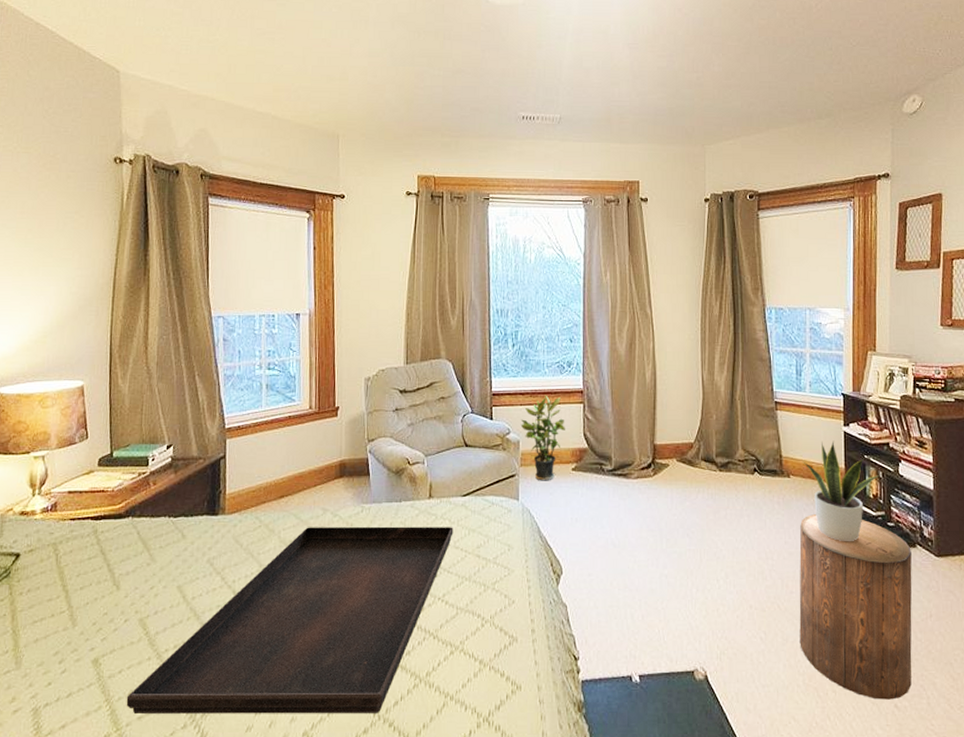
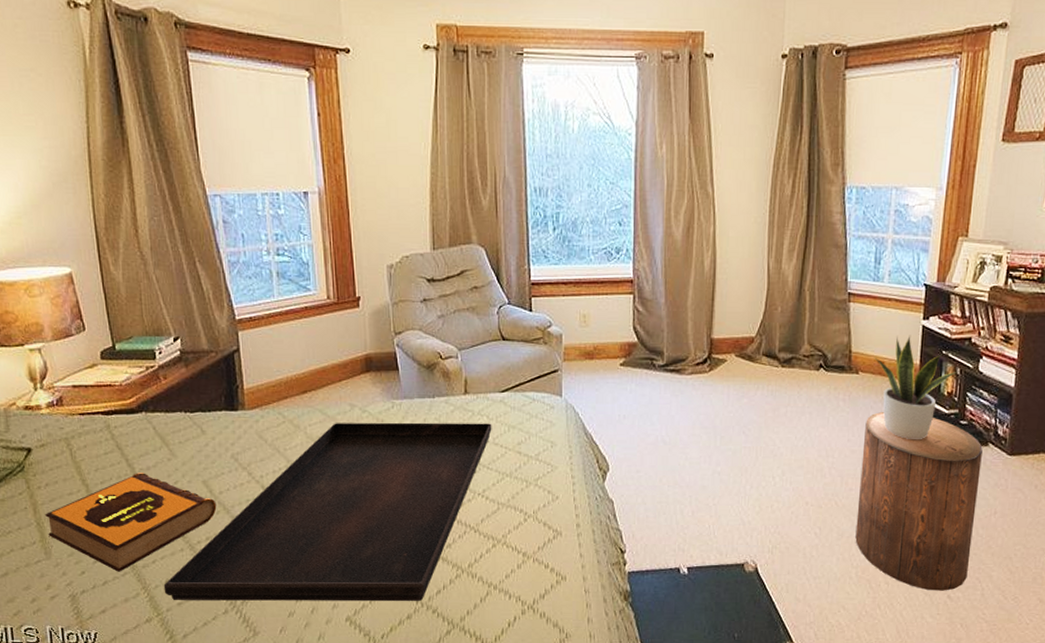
hardback book: none [22,578,188,683] -> present [45,473,217,572]
potted plant: present [520,395,565,481] -> none [563,284,613,377]

